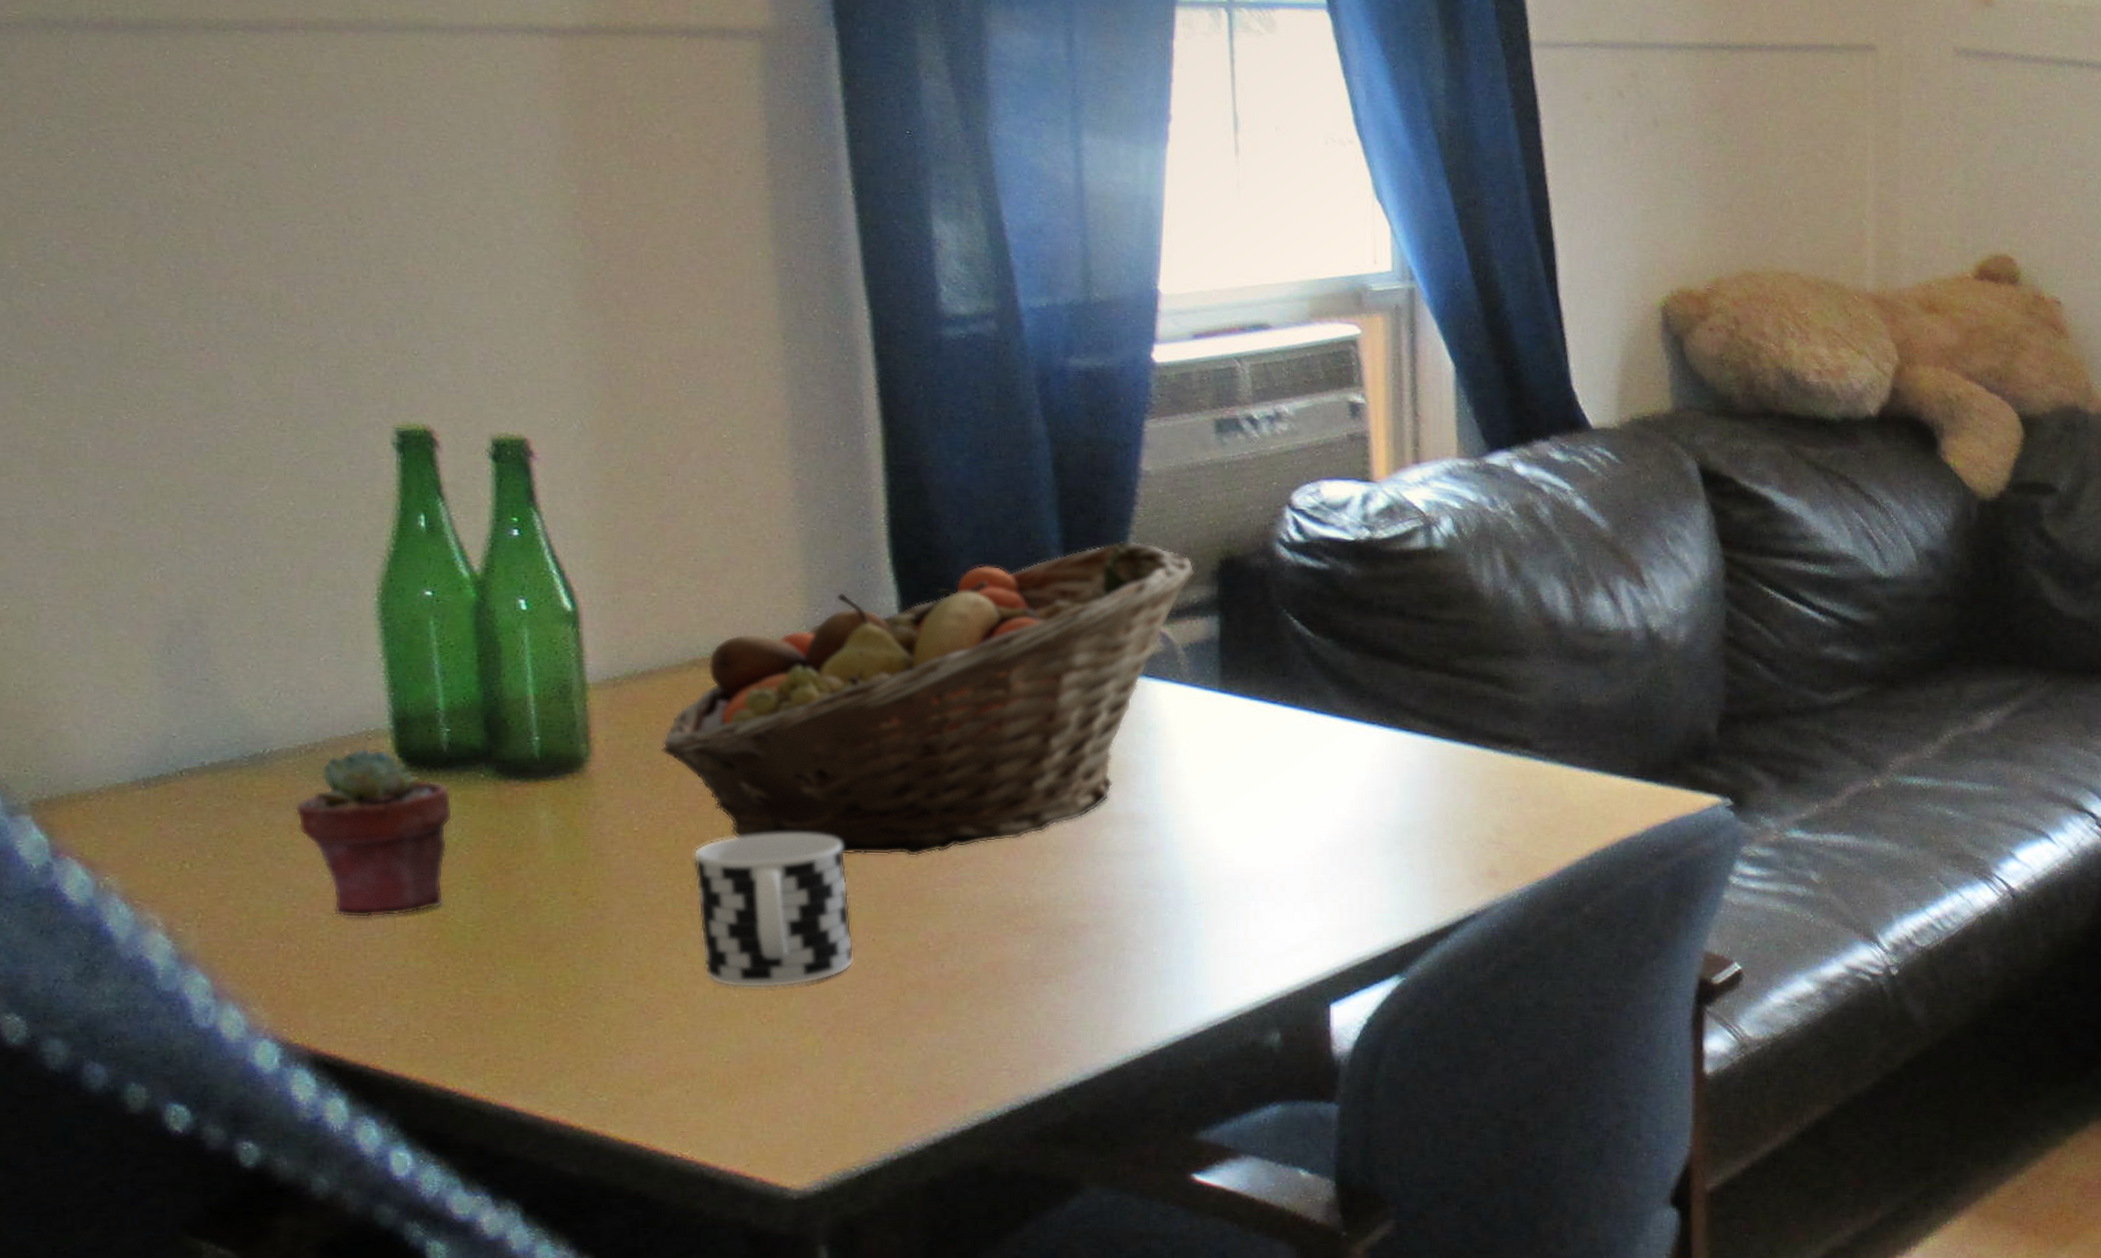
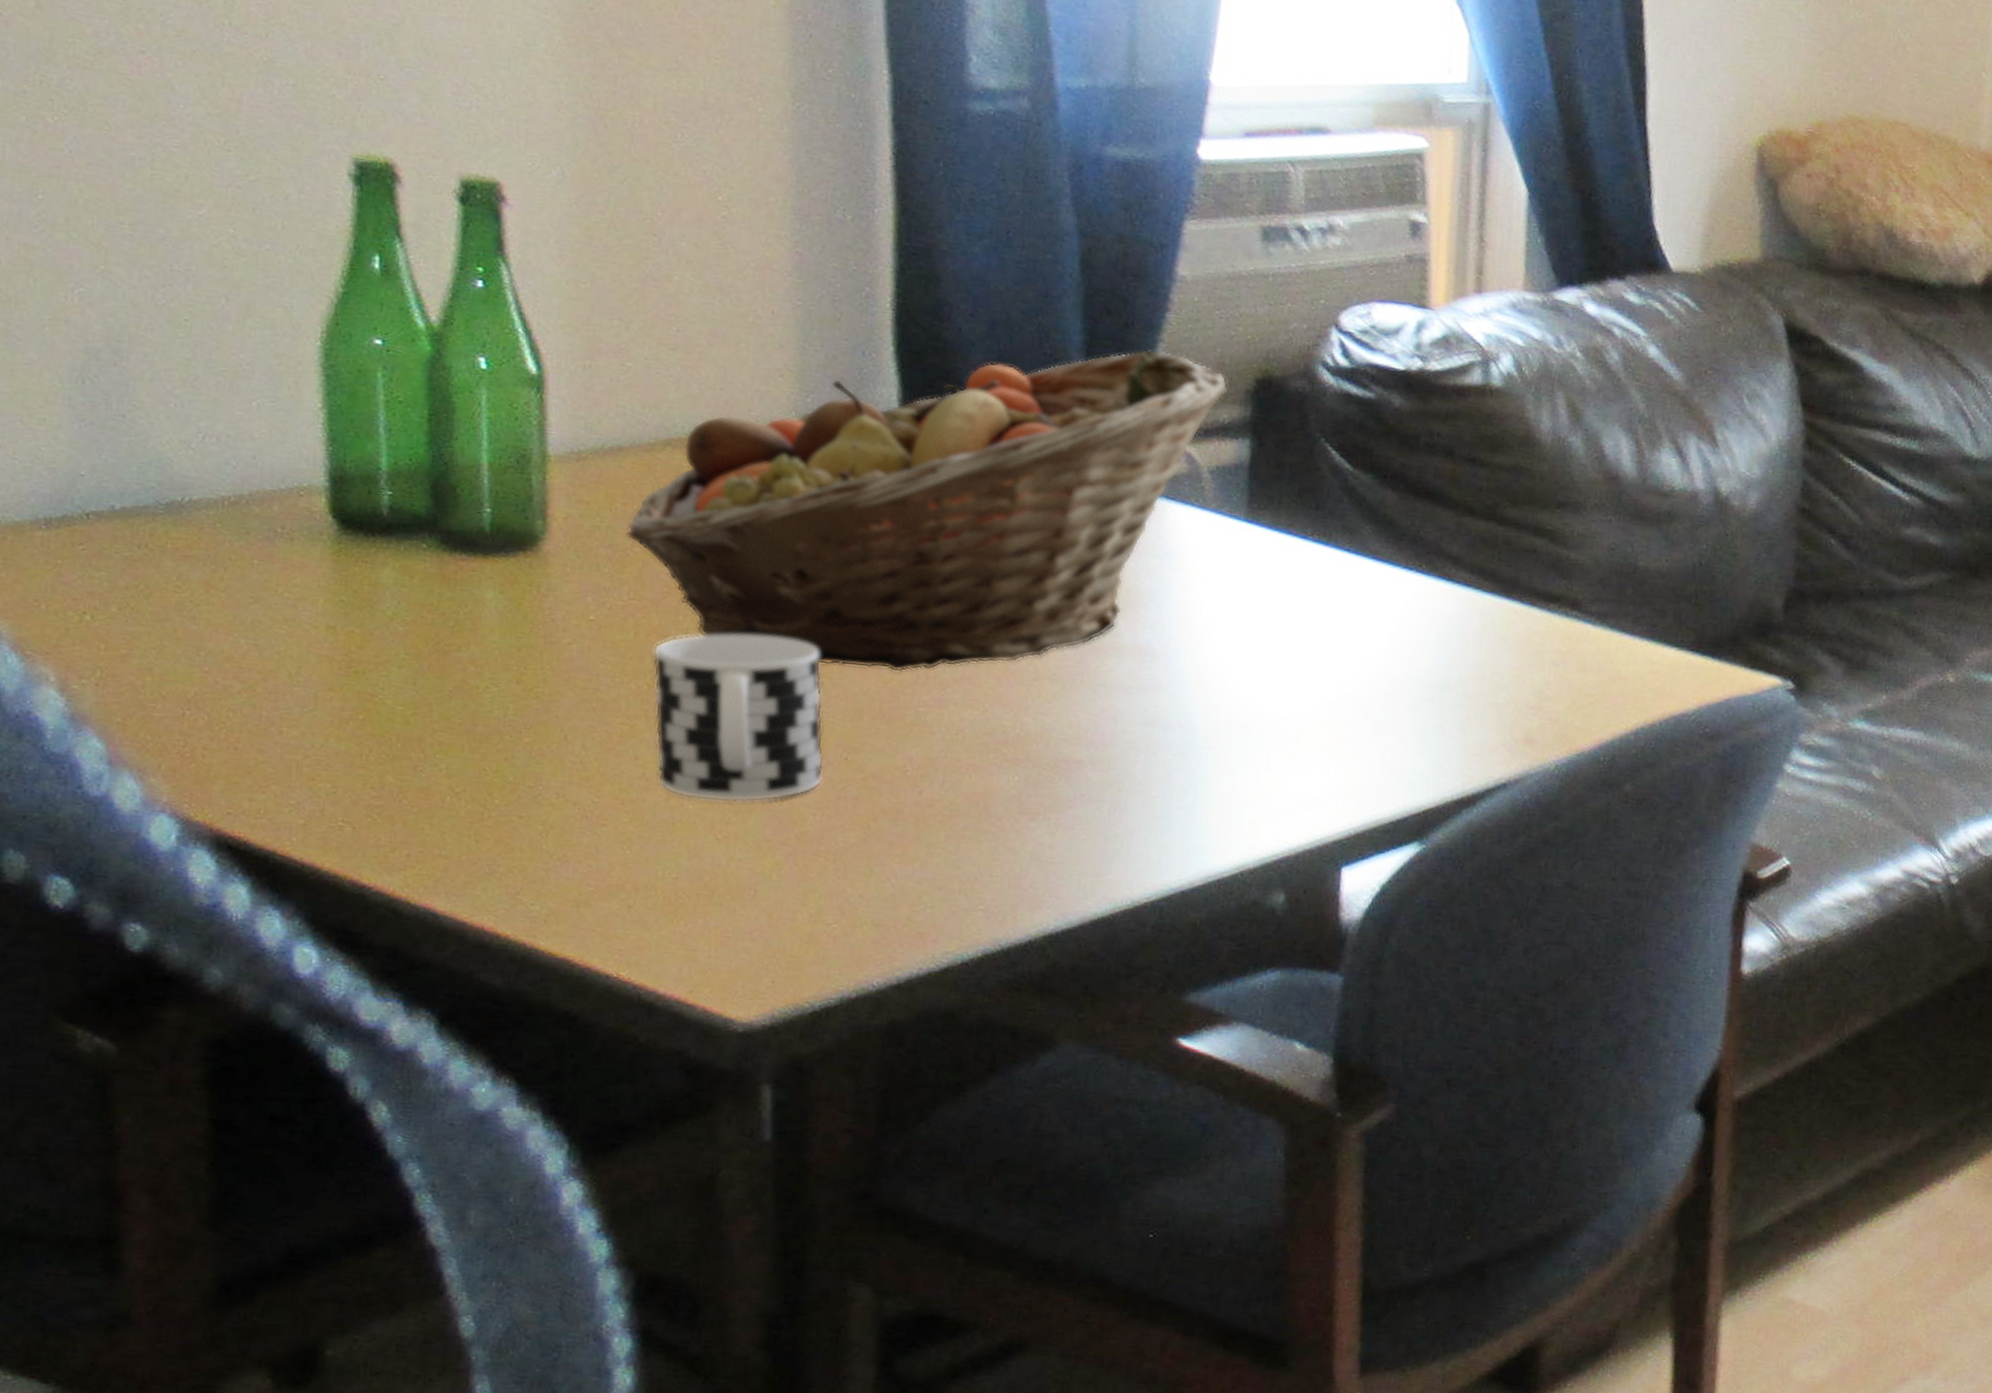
potted succulent: present [295,748,453,918] -> none [213,504,390,691]

